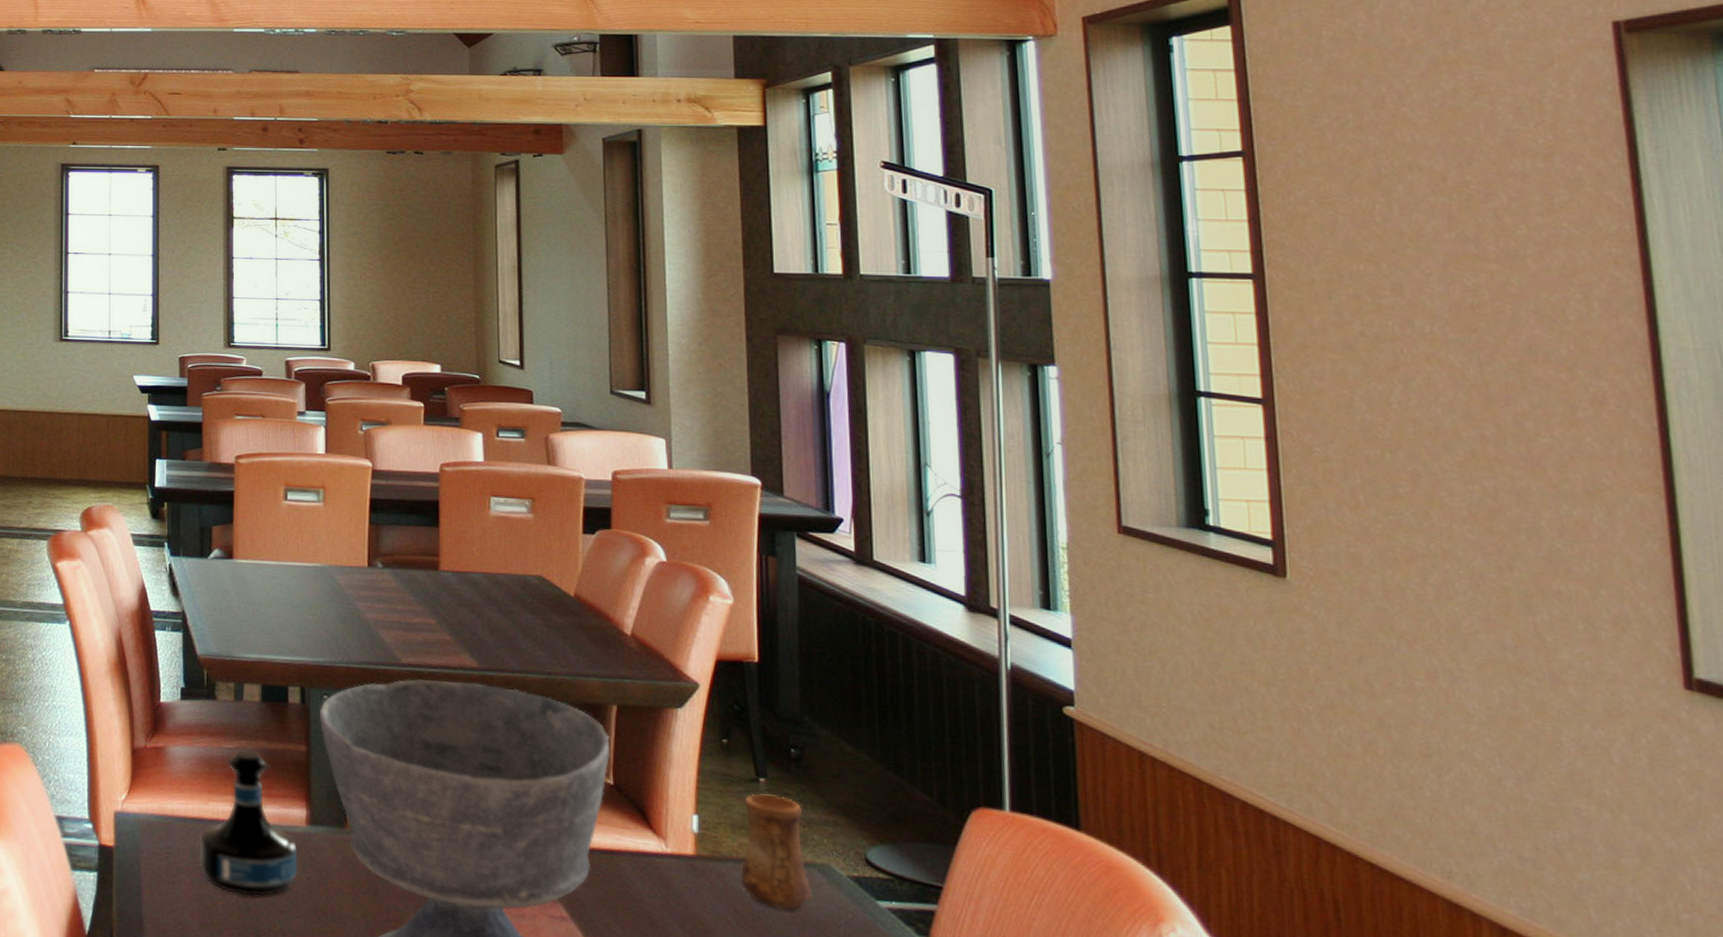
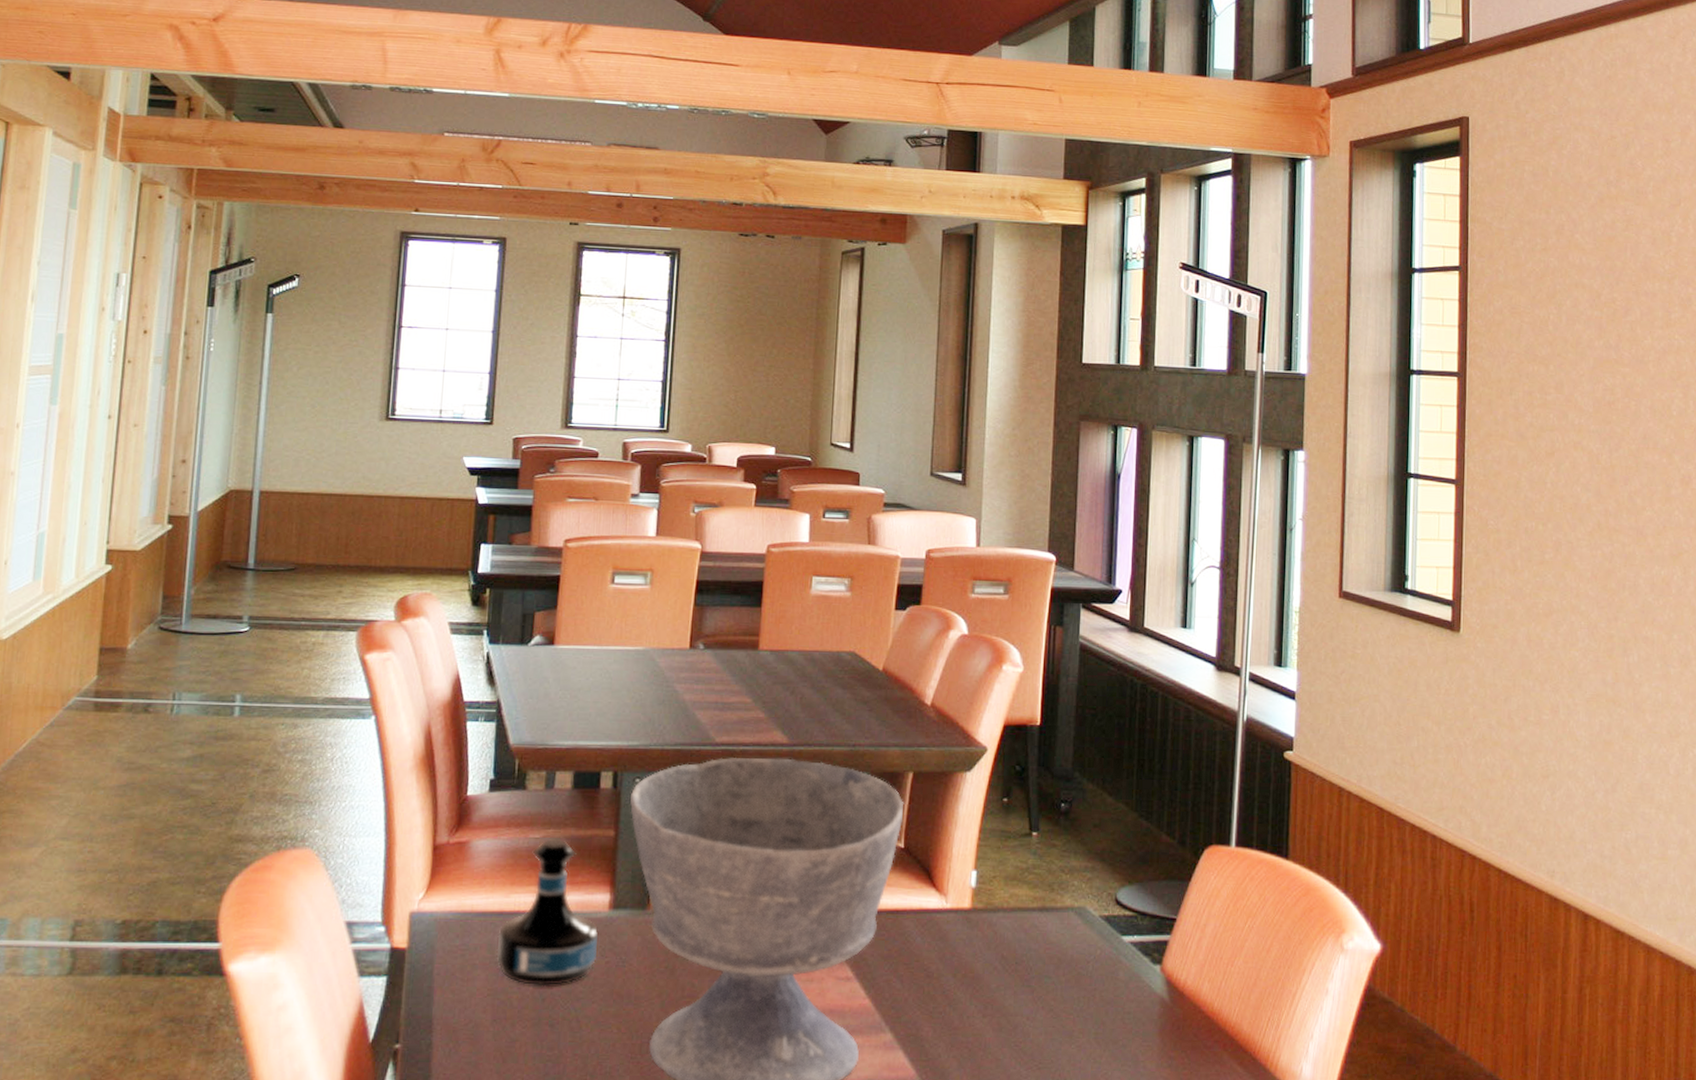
cup: present [740,793,813,910] -> none [1008,846,1069,951]

